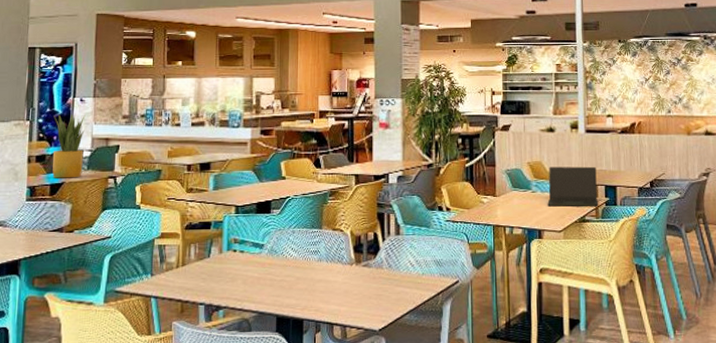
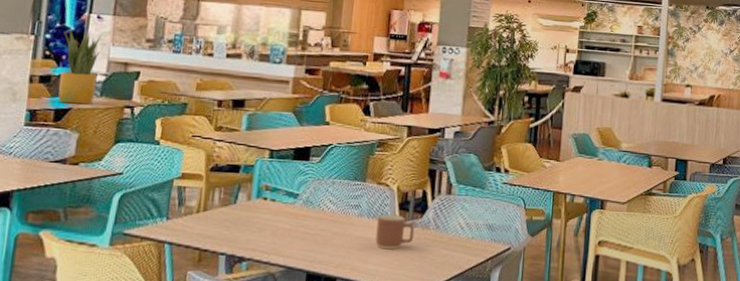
mug: none [335,257,370,290] -> present [375,214,415,250]
laptop: present [547,166,598,207] -> none [613,134,669,181]

